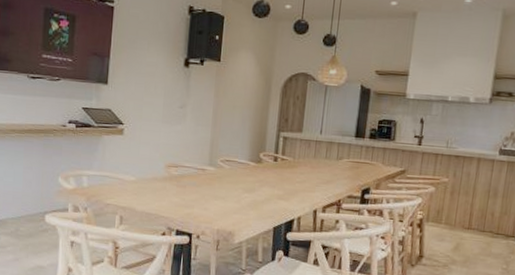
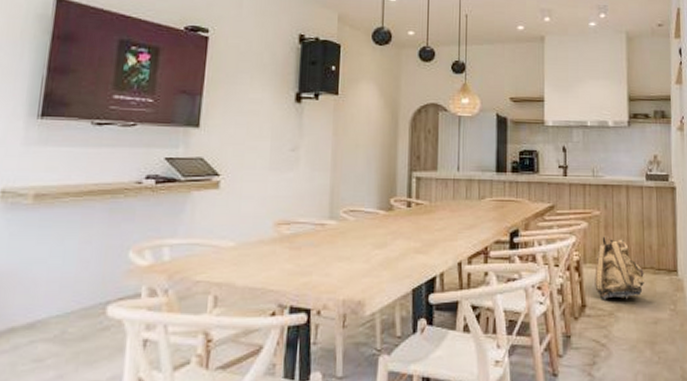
backpack: none [433,200,483,256] -> present [595,236,645,300]

